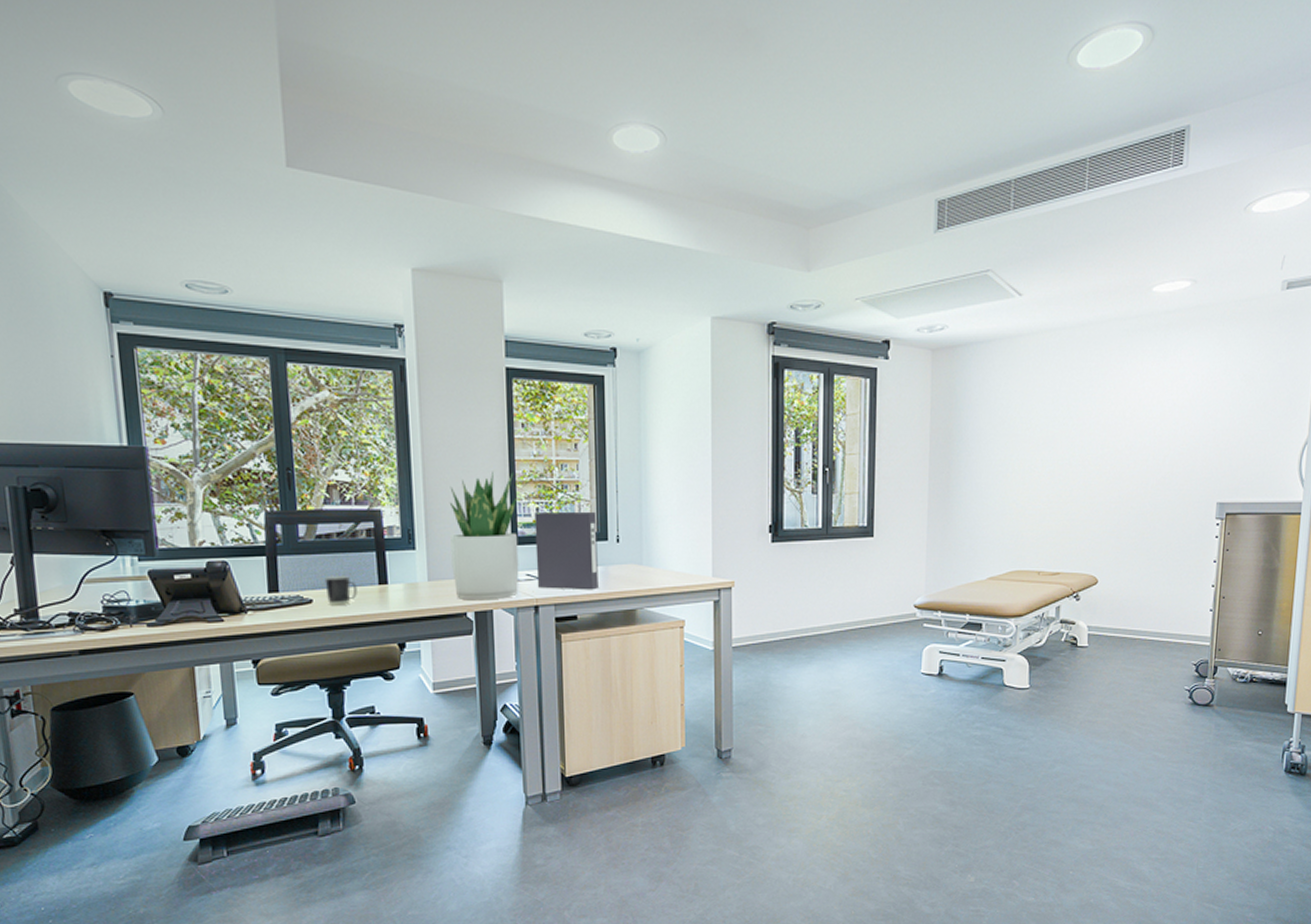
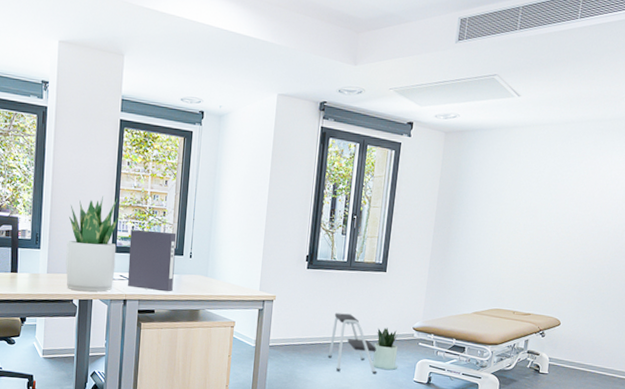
step stool: none [809,595,874,671] -> present [327,313,377,375]
planter: none [865,608,900,663] -> present [371,327,399,371]

